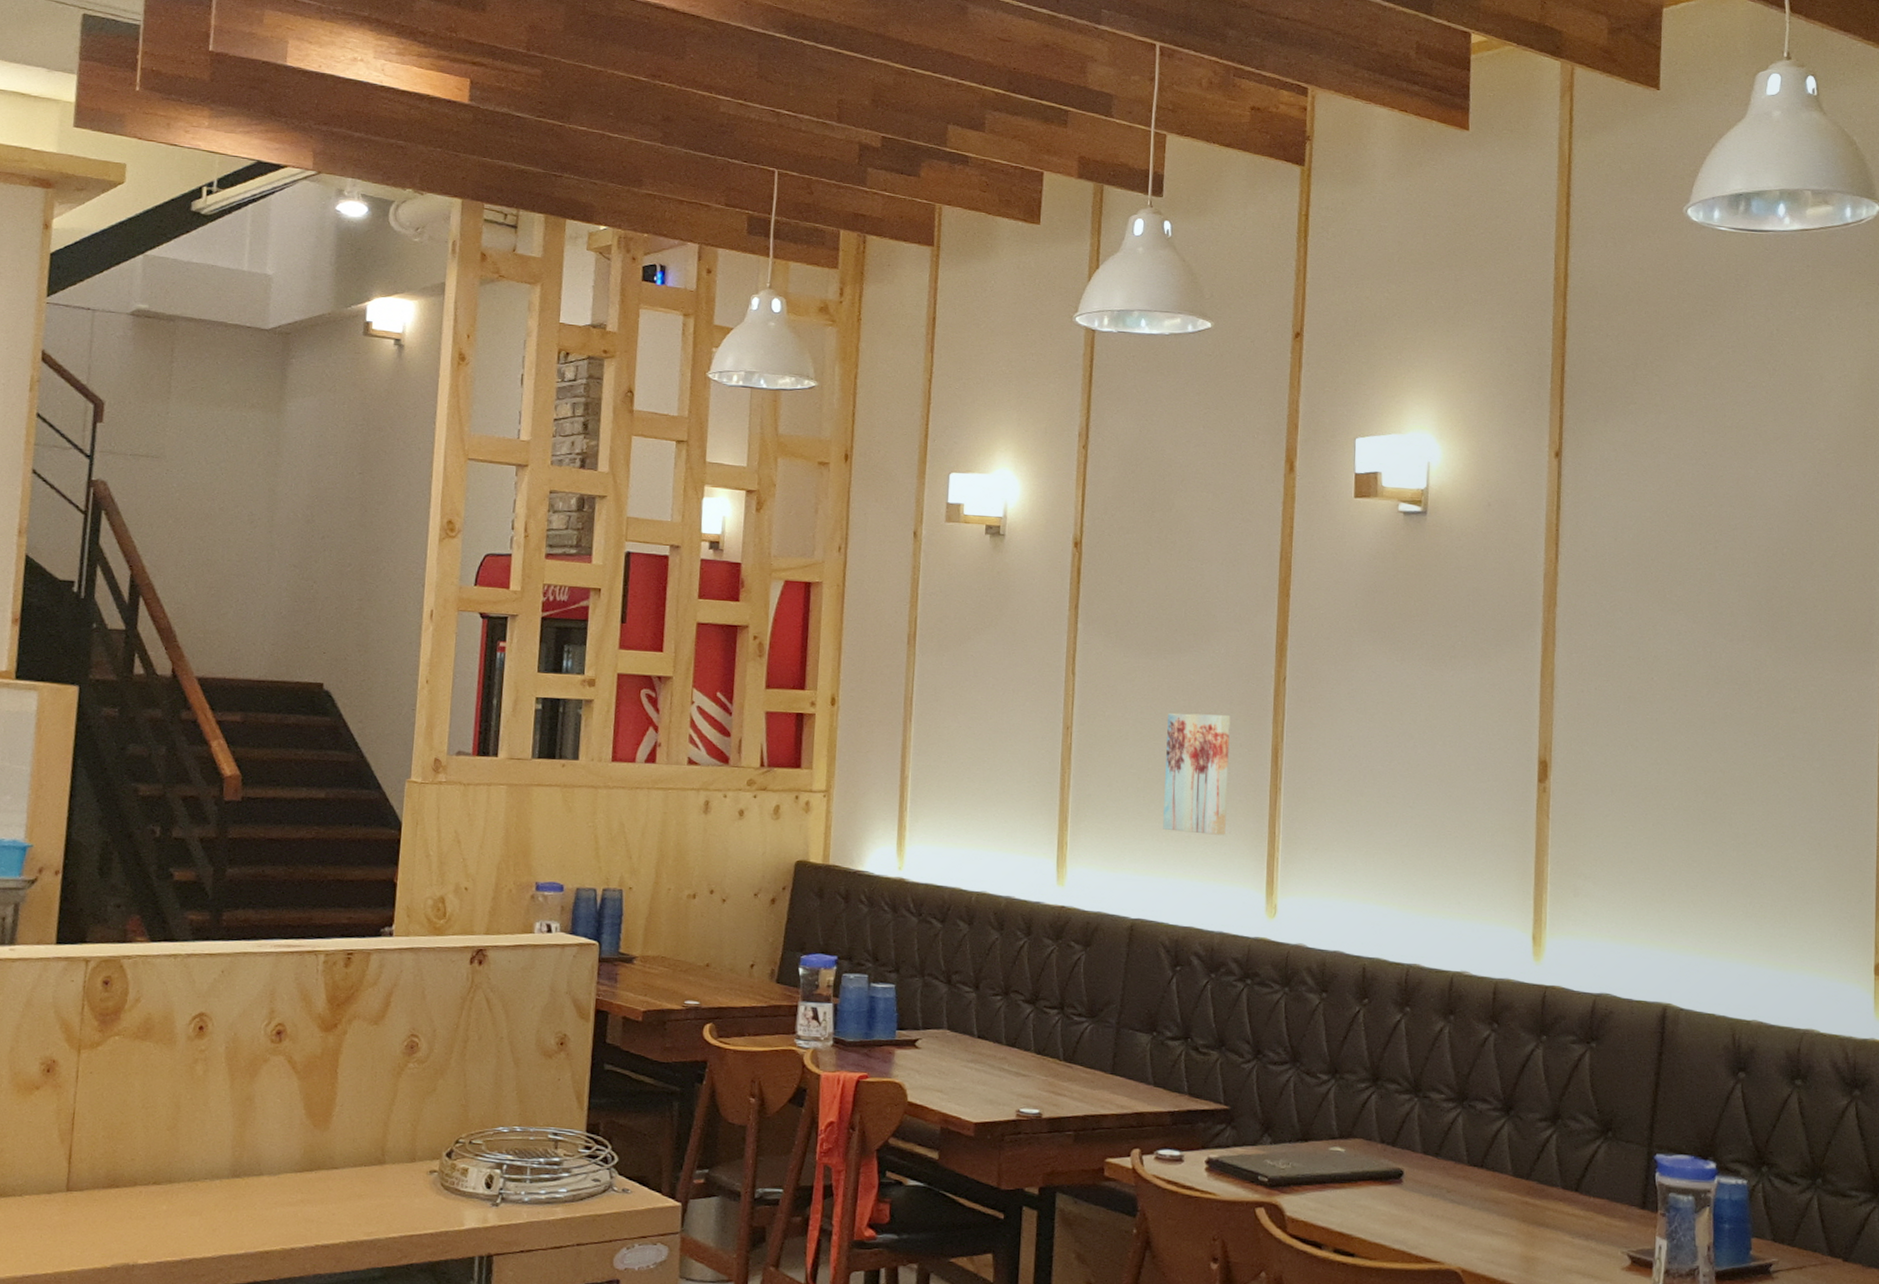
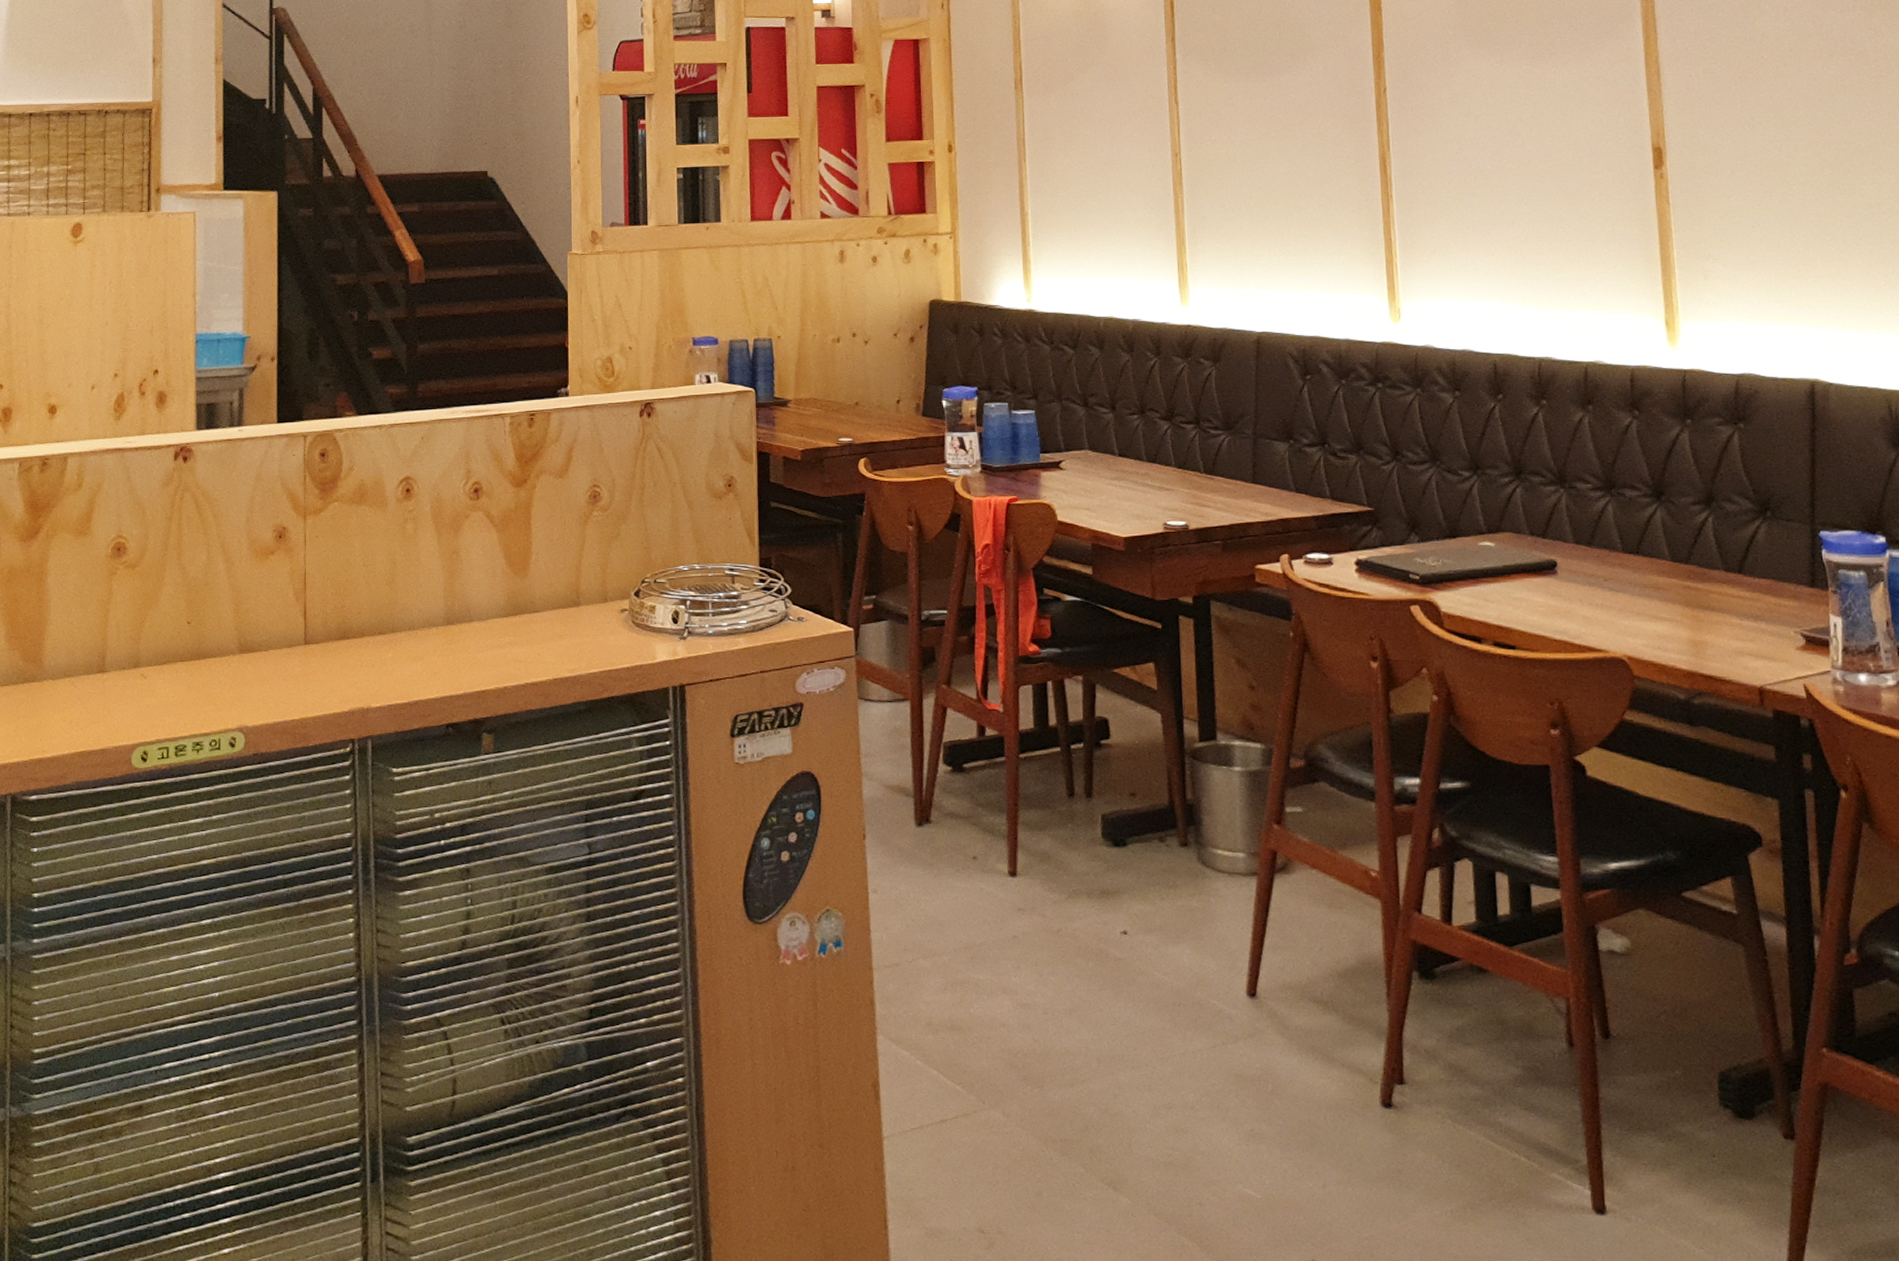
wall art: present [1163,712,1231,836] -> none [1273,130,1342,246]

